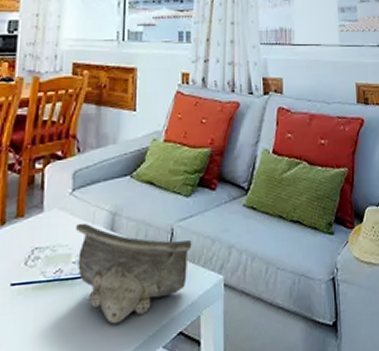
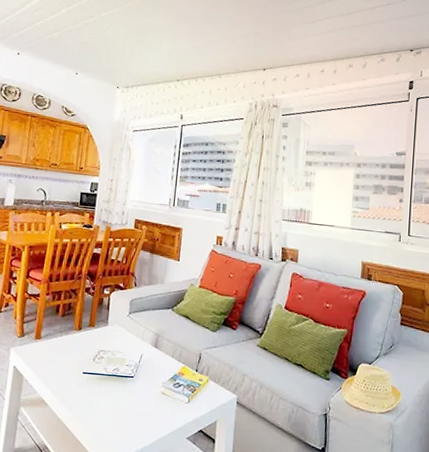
decorative bowl: present [76,223,192,325] -> none [129,338,215,415]

